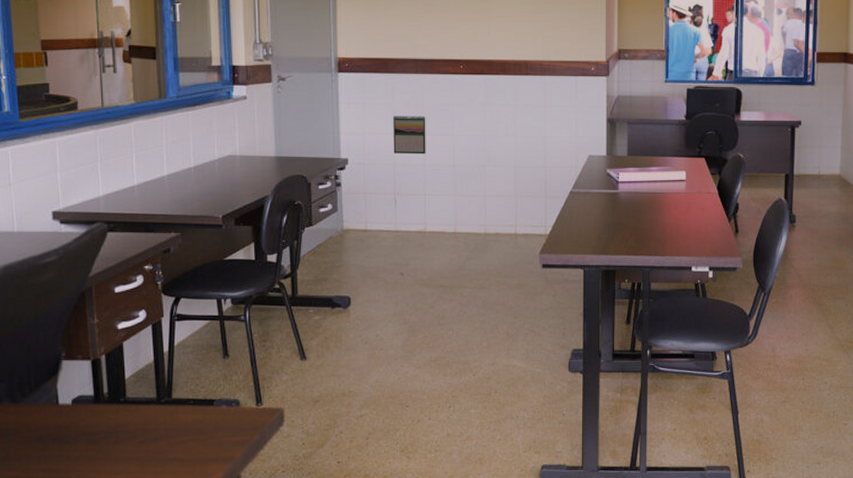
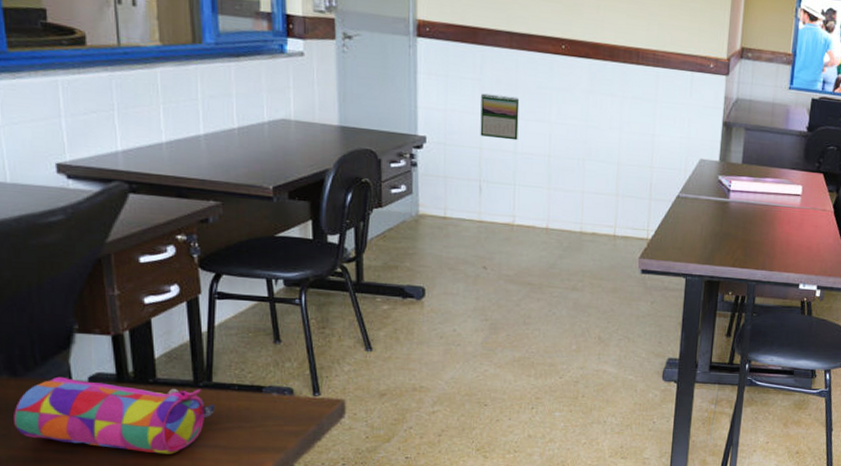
pencil case: none [12,401,175,469] -> present [14,376,216,454]

